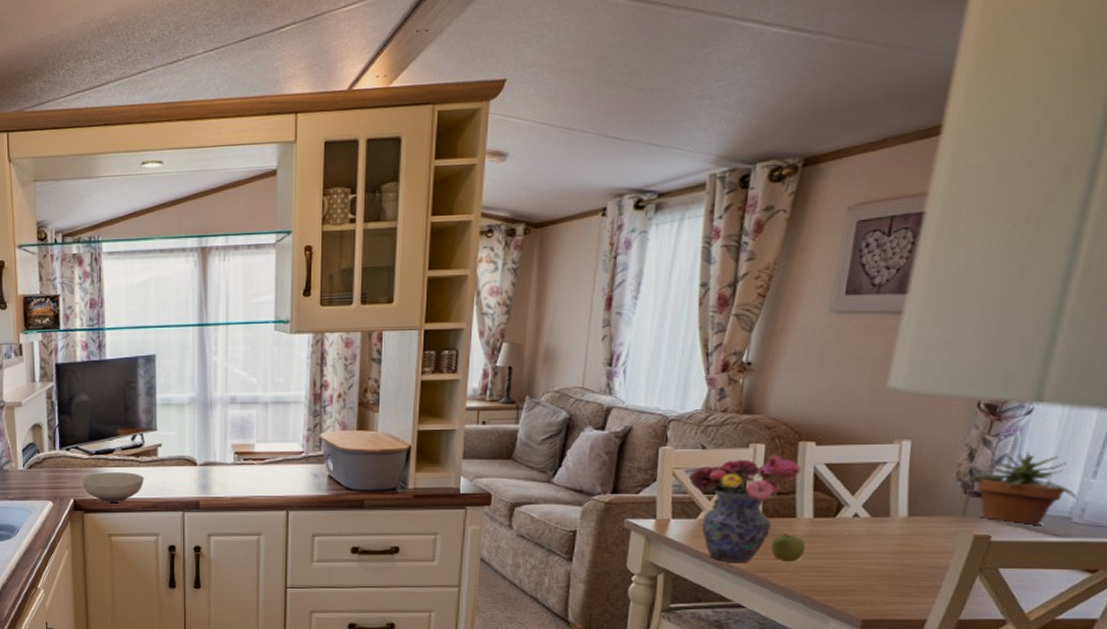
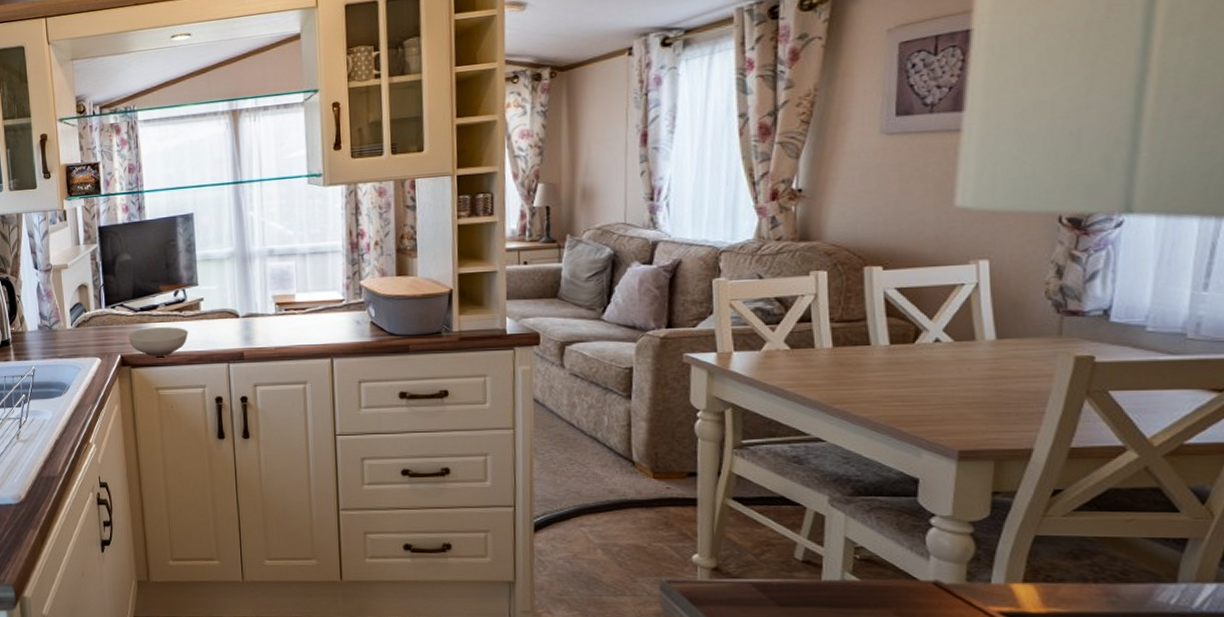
flower arrangement: present [688,455,802,564] -> none [747,281,871,395]
fruit: present [770,533,806,562] -> none [846,362,886,392]
potted plant: present [964,451,1079,526] -> none [1055,265,1191,344]

